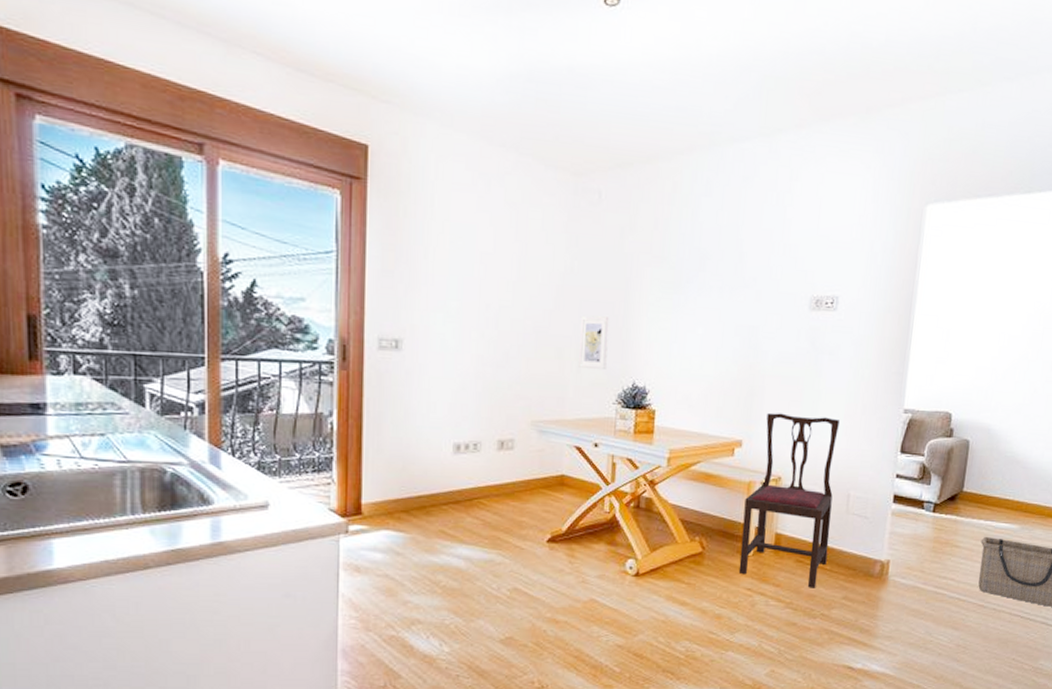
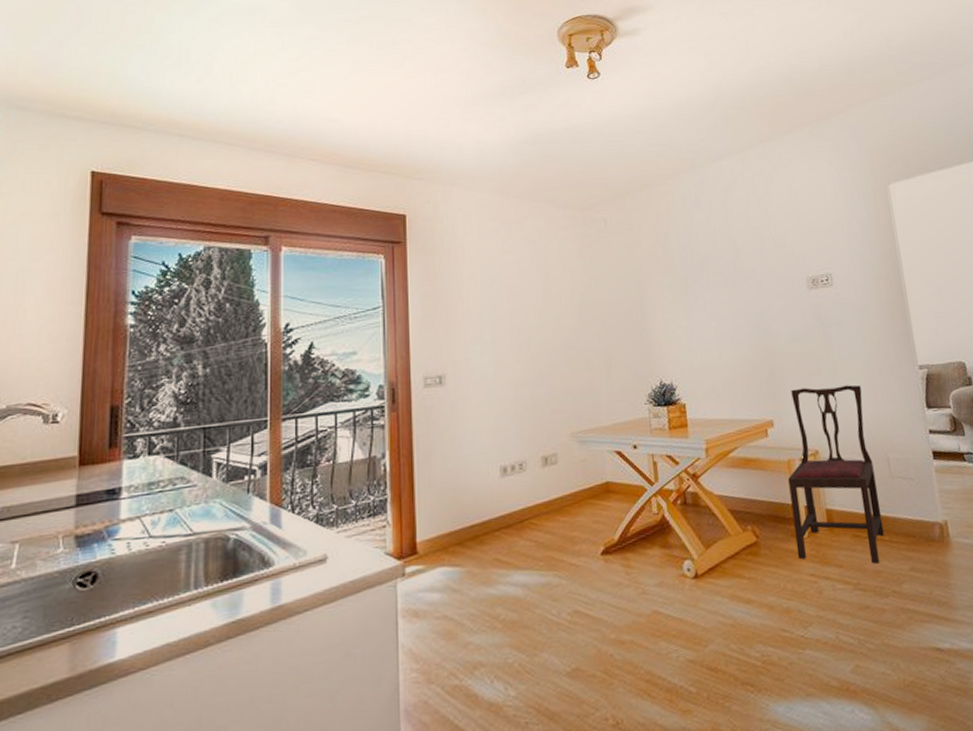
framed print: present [579,316,610,369] -> none [603,325,634,375]

